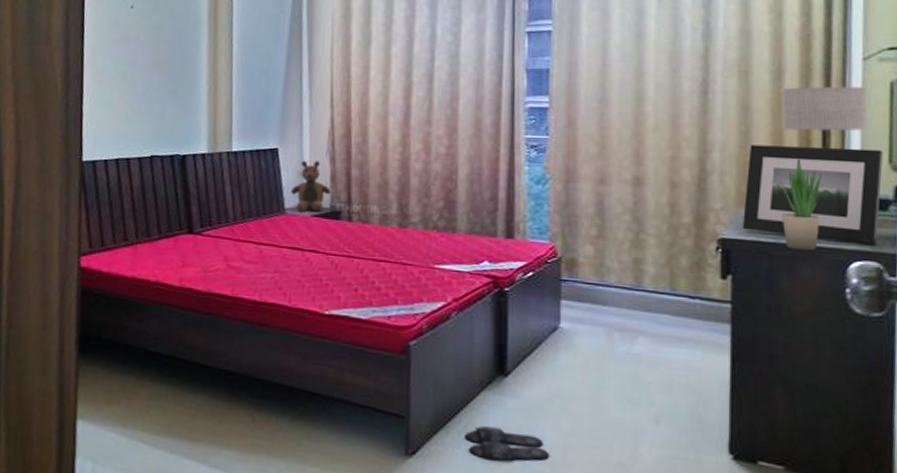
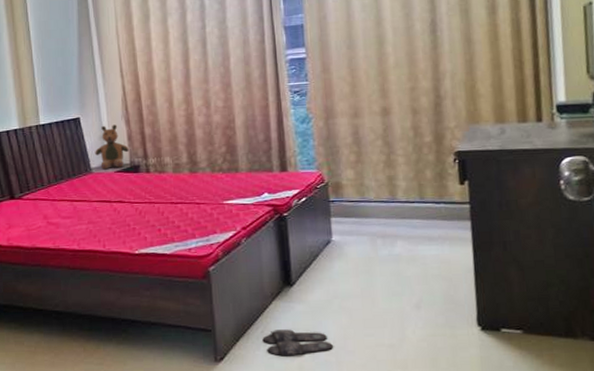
picture frame: present [742,144,884,246] -> none [473,63,583,143]
potted plant: present [780,159,823,251] -> none [501,78,536,154]
table lamp: present [782,86,869,148] -> none [497,12,569,67]

